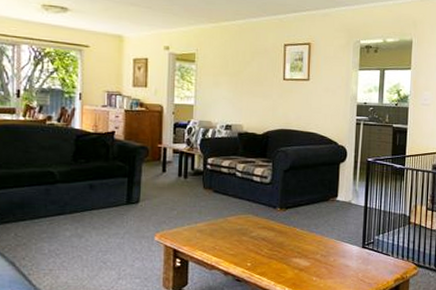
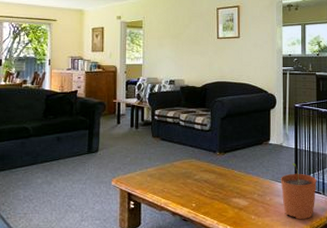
plant pot: none [347,221,386,282] -> present [281,162,317,219]

